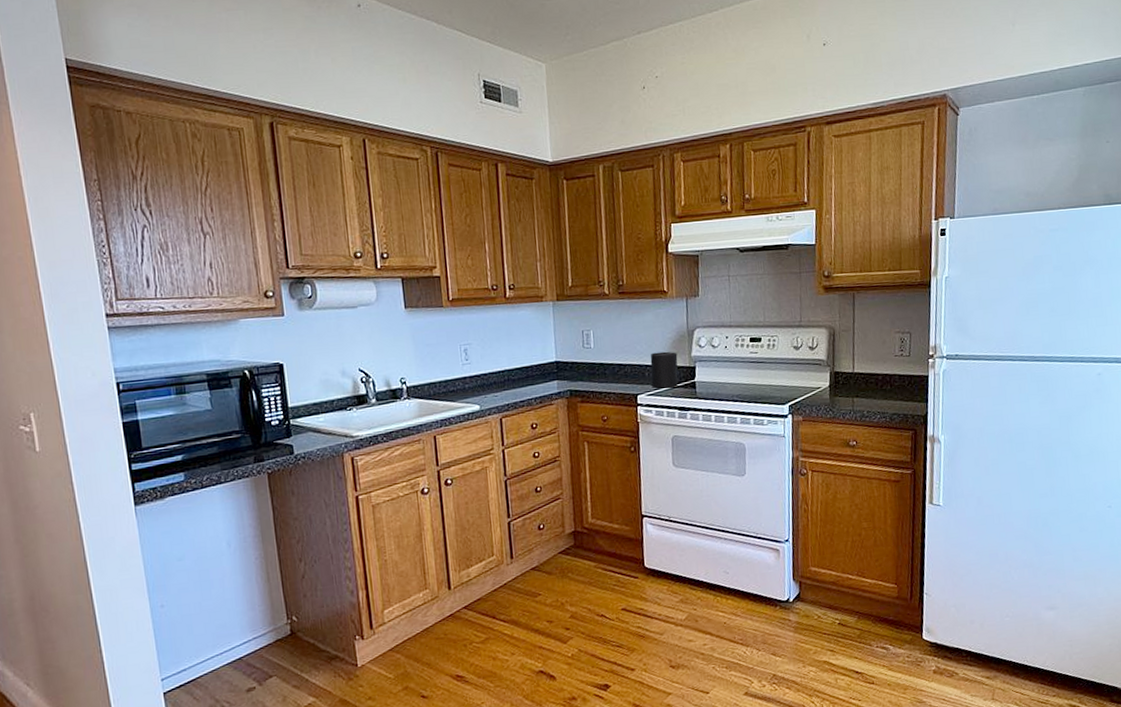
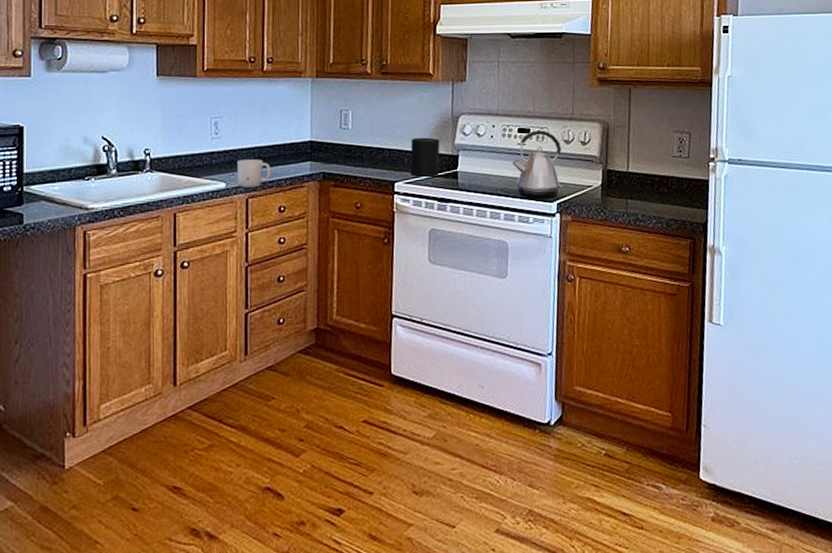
mug: none [488,381,521,409] -> present [237,159,271,188]
kettle: none [745,338,794,404] -> present [512,130,564,200]

